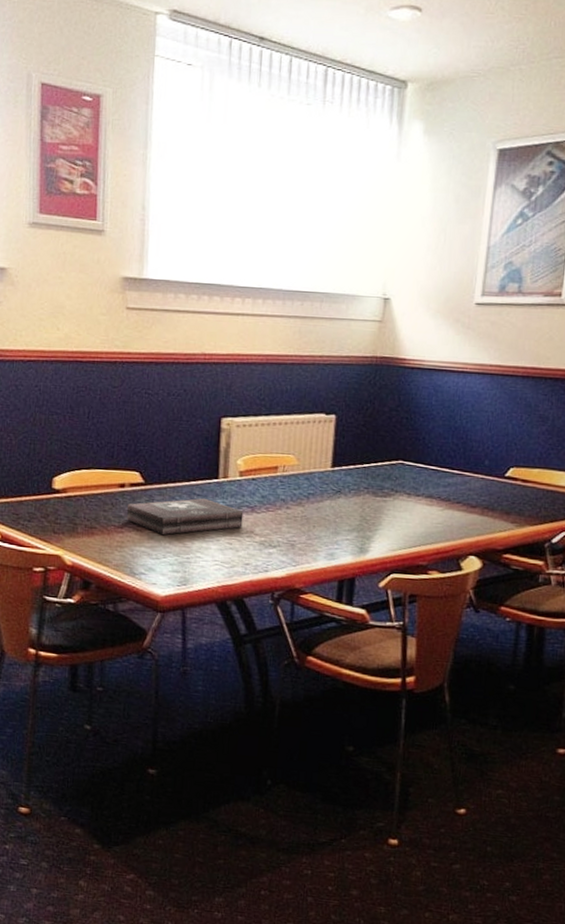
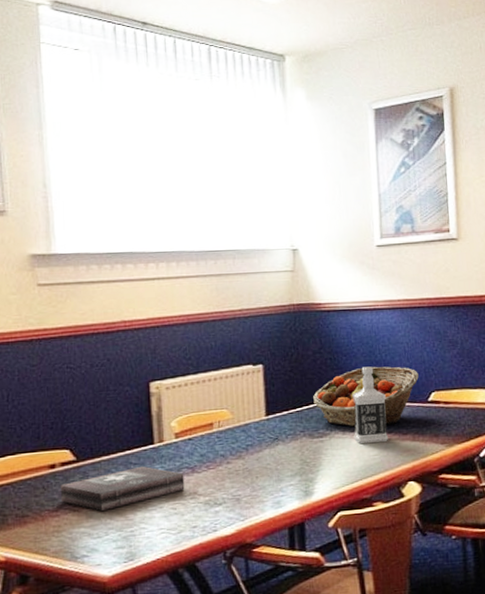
fruit basket: none [382,432,499,495] -> present [313,366,419,427]
bottle: none [419,431,460,512] -> present [352,366,388,444]

